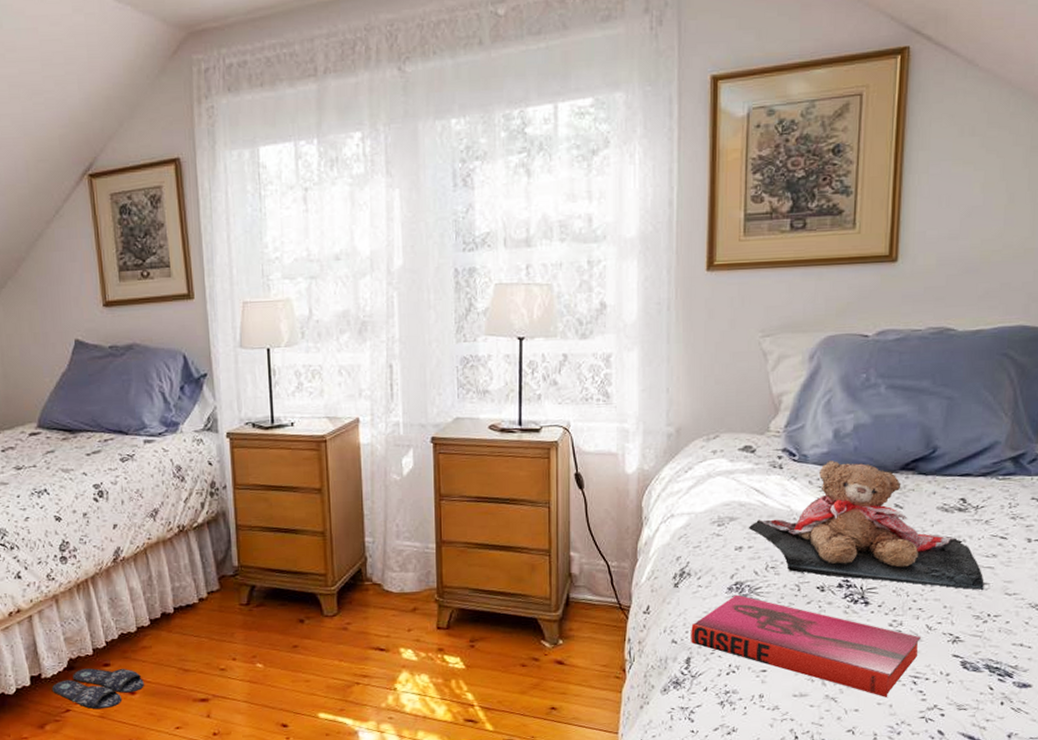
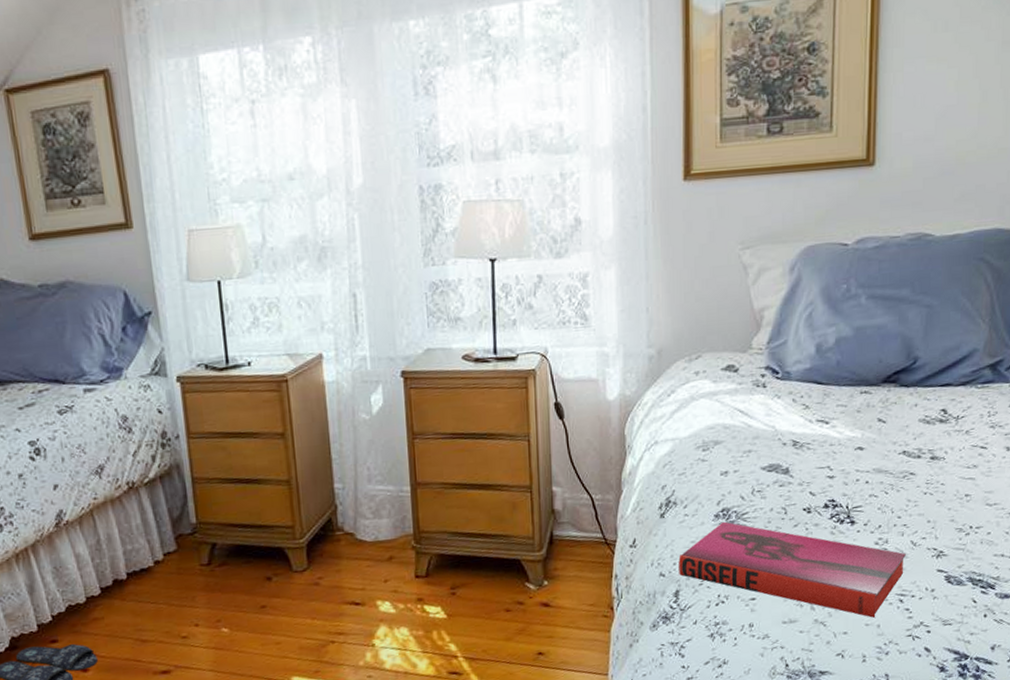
teddy bear: present [748,460,984,590] -> none [733,375,966,503]

